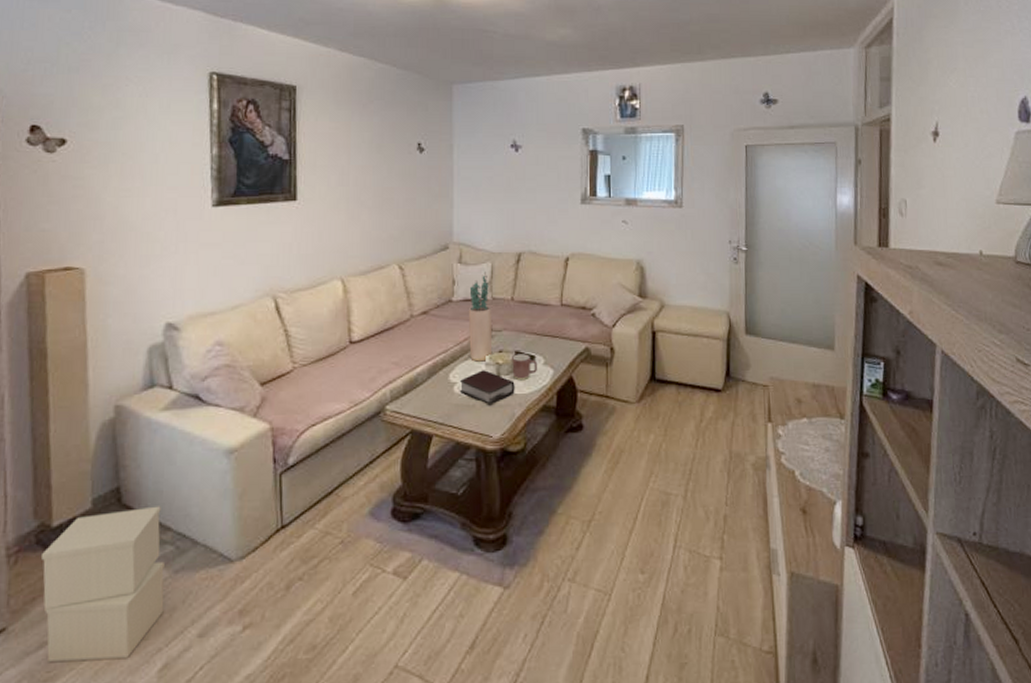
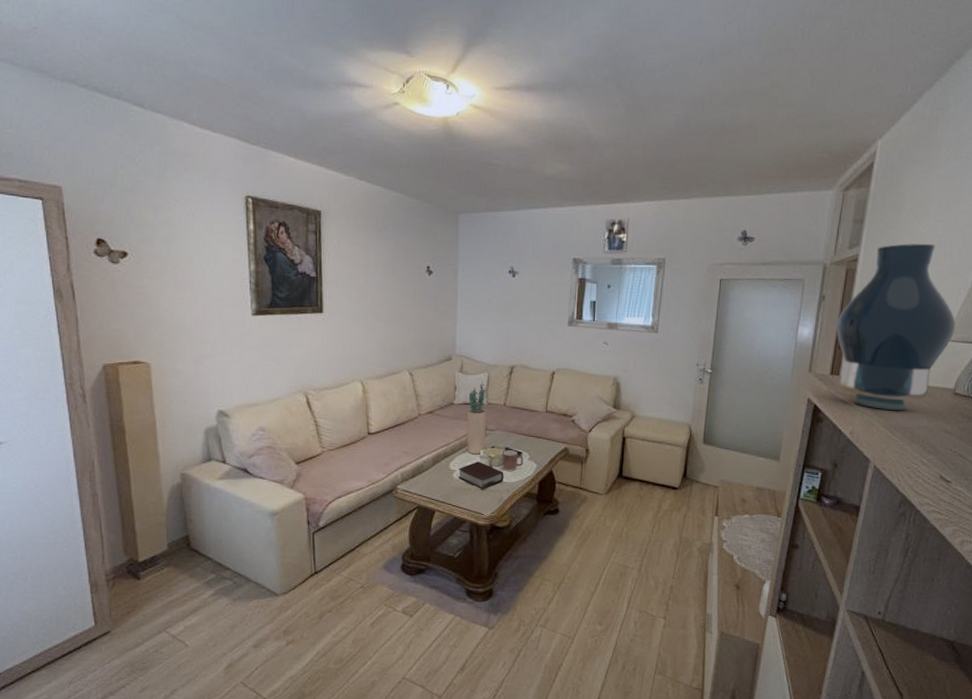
storage box: present [40,506,165,662] -> none [131,551,227,658]
vase: none [878,100,1005,284] -> present [836,243,956,410]

